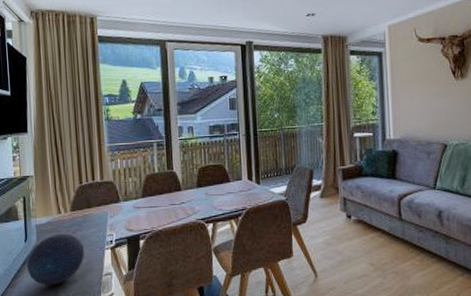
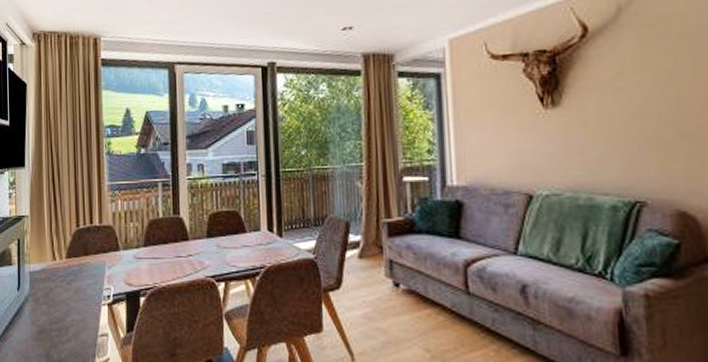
decorative orb: present [26,233,85,286] -> none [18,283,80,343]

